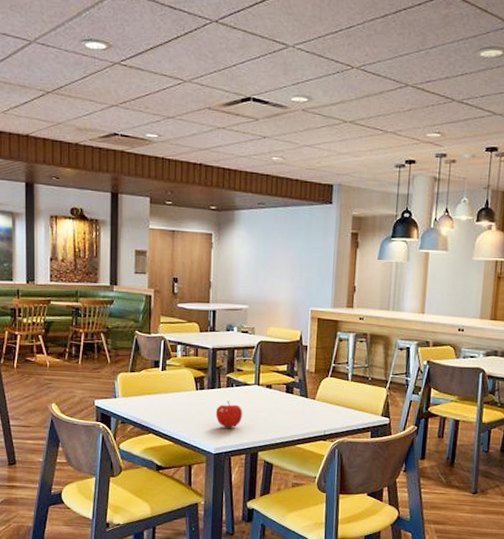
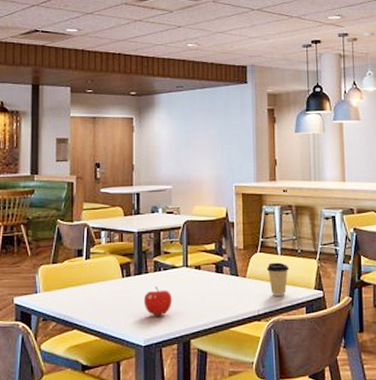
coffee cup: none [335,387,359,419] -> present [266,262,290,296]

